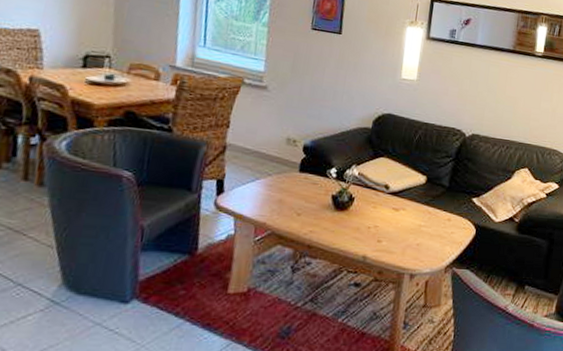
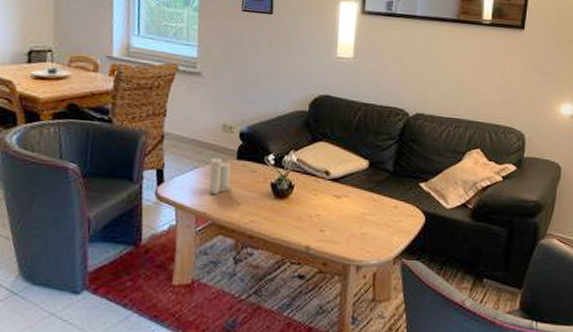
candle: none [269,168,294,205] -> present [209,156,233,194]

